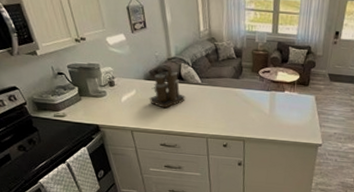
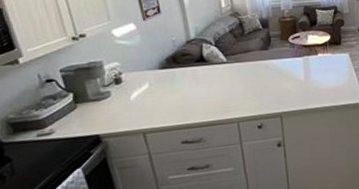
coffee maker: present [149,65,185,109] -> none [165,49,209,98]

